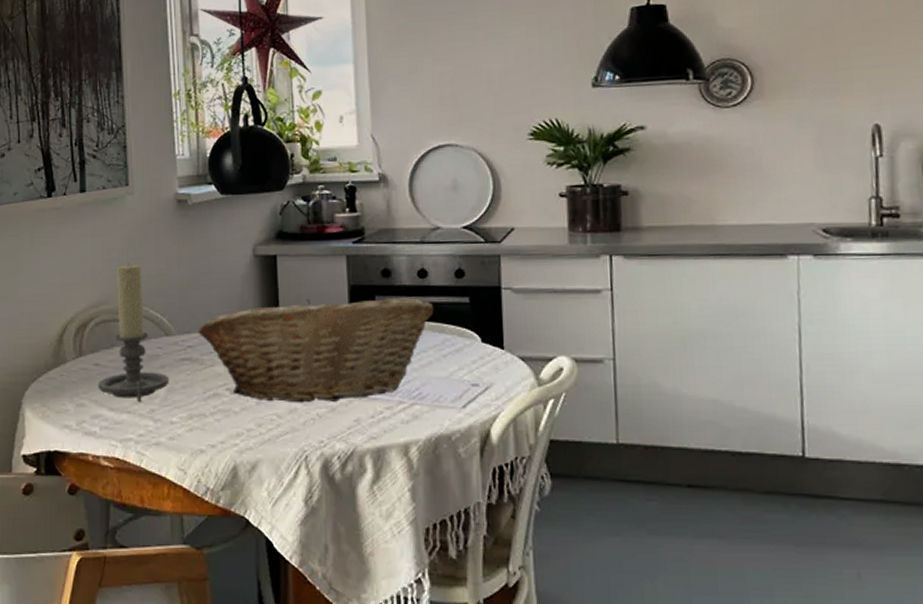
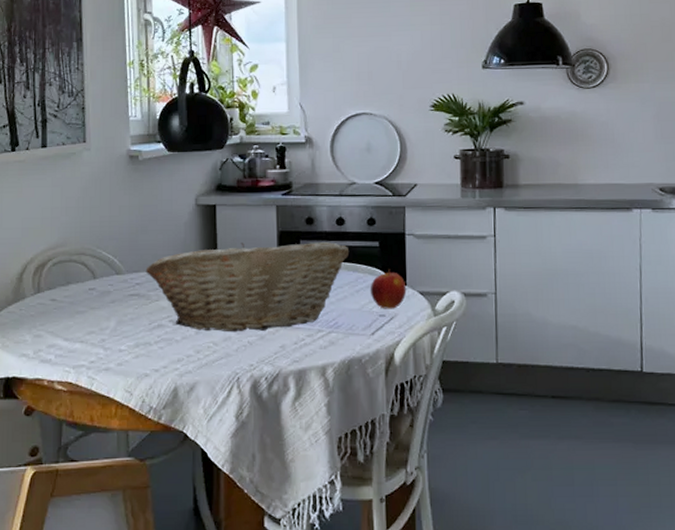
candle holder: present [98,262,170,403] -> none [54,210,119,333]
apple: none [459,330,504,378] -> present [370,269,407,309]

